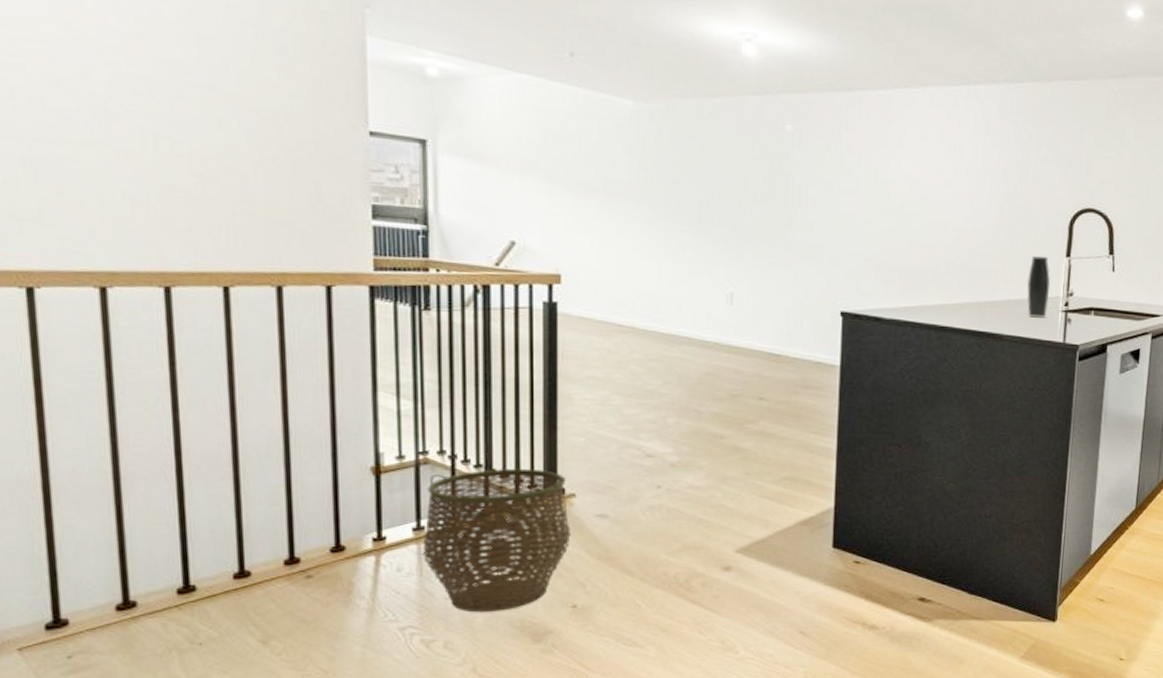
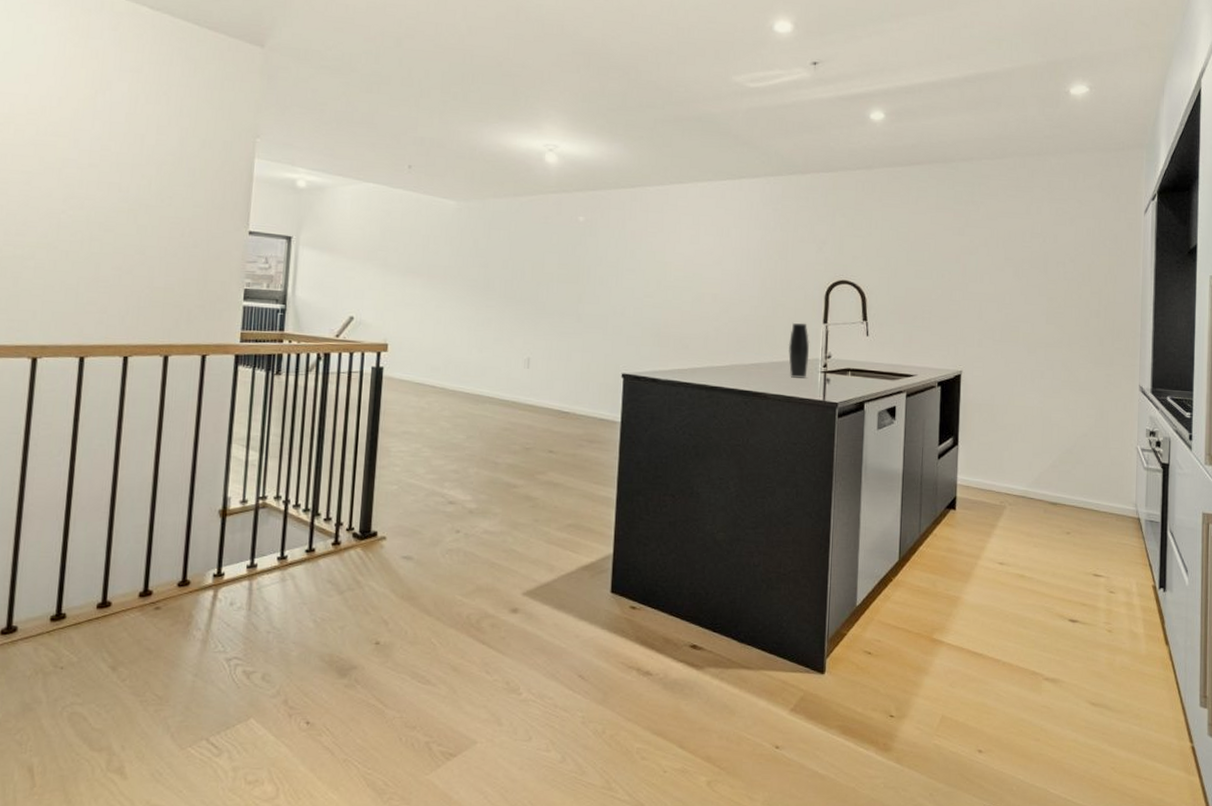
basket: present [422,468,571,613] -> none [252,512,380,647]

